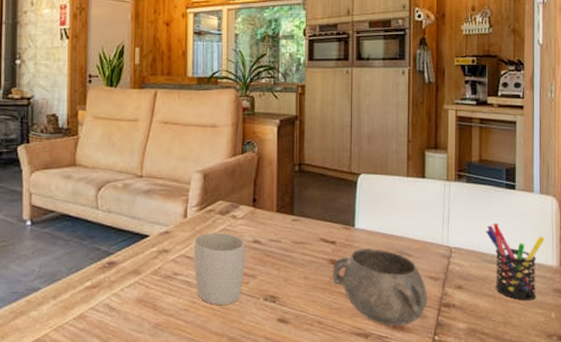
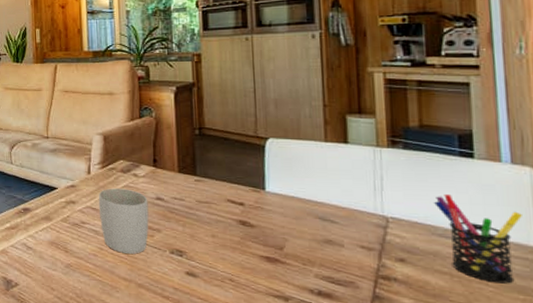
decorative bowl: present [333,249,427,325] -> none [242,212,360,293]

